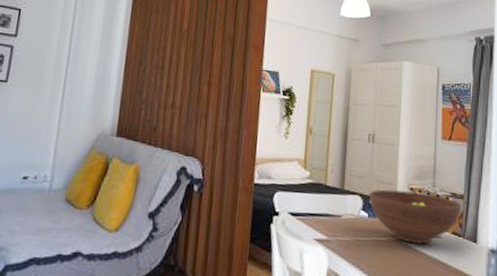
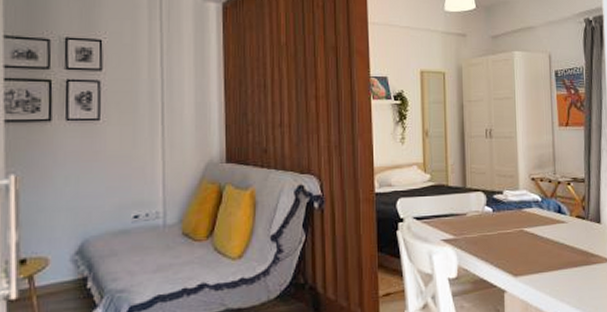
fruit bowl: present [369,189,461,244] -> none [492,181,583,232]

